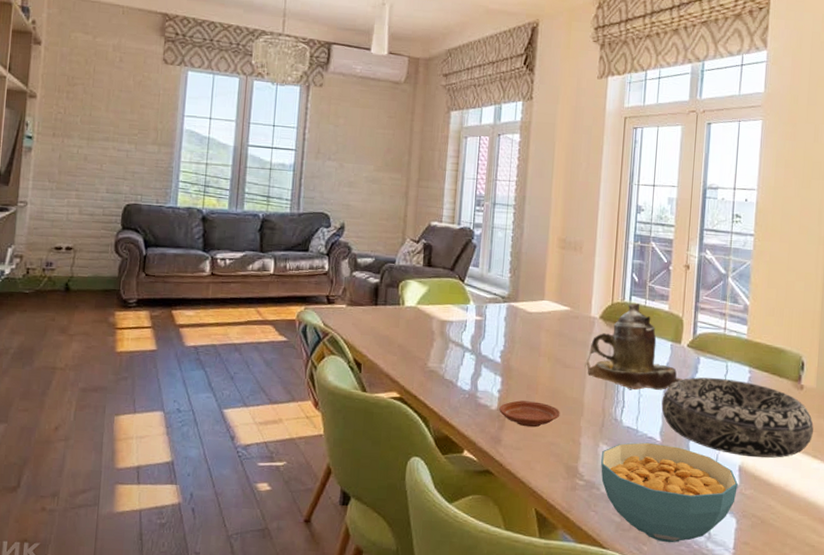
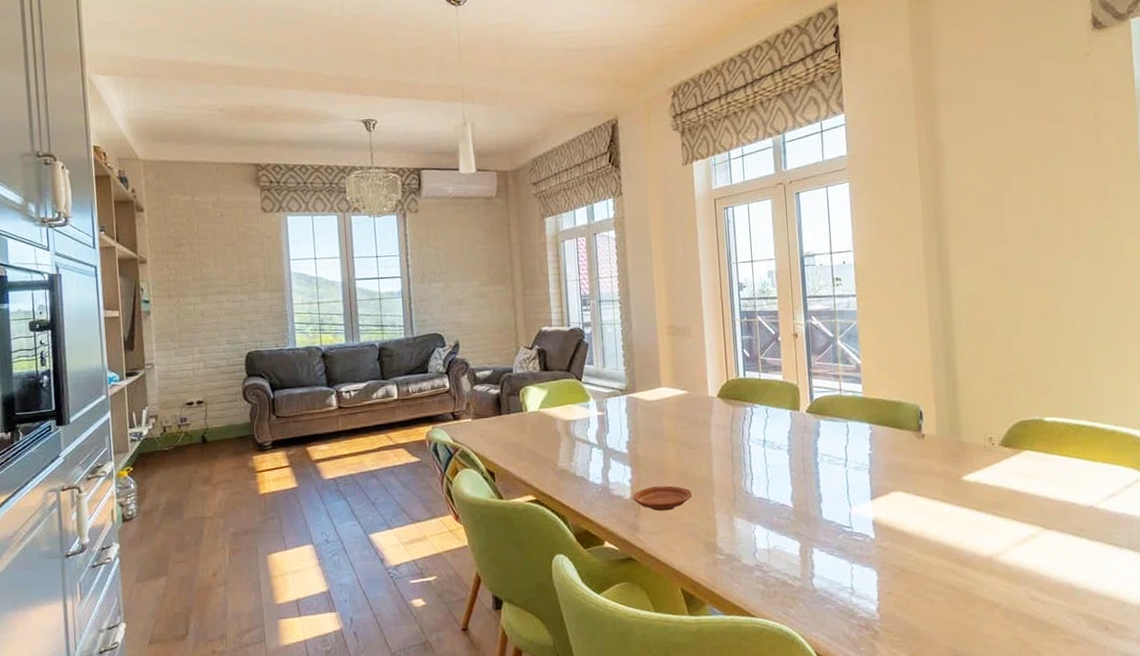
teapot: present [583,303,683,390] -> none [708,378,806,462]
cereal bowl: present [601,442,738,543] -> none [738,509,874,603]
decorative bowl: present [661,377,814,458] -> none [788,438,940,510]

